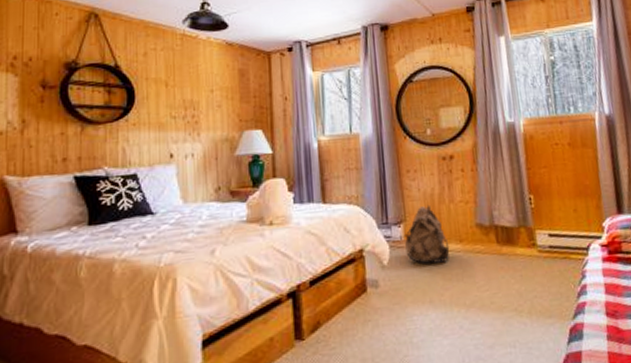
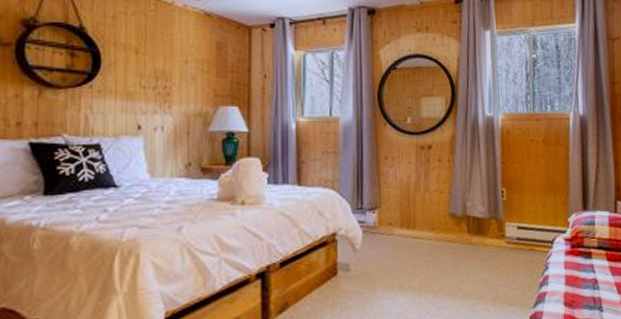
backpack: present [404,205,450,265] -> none [378,192,422,251]

